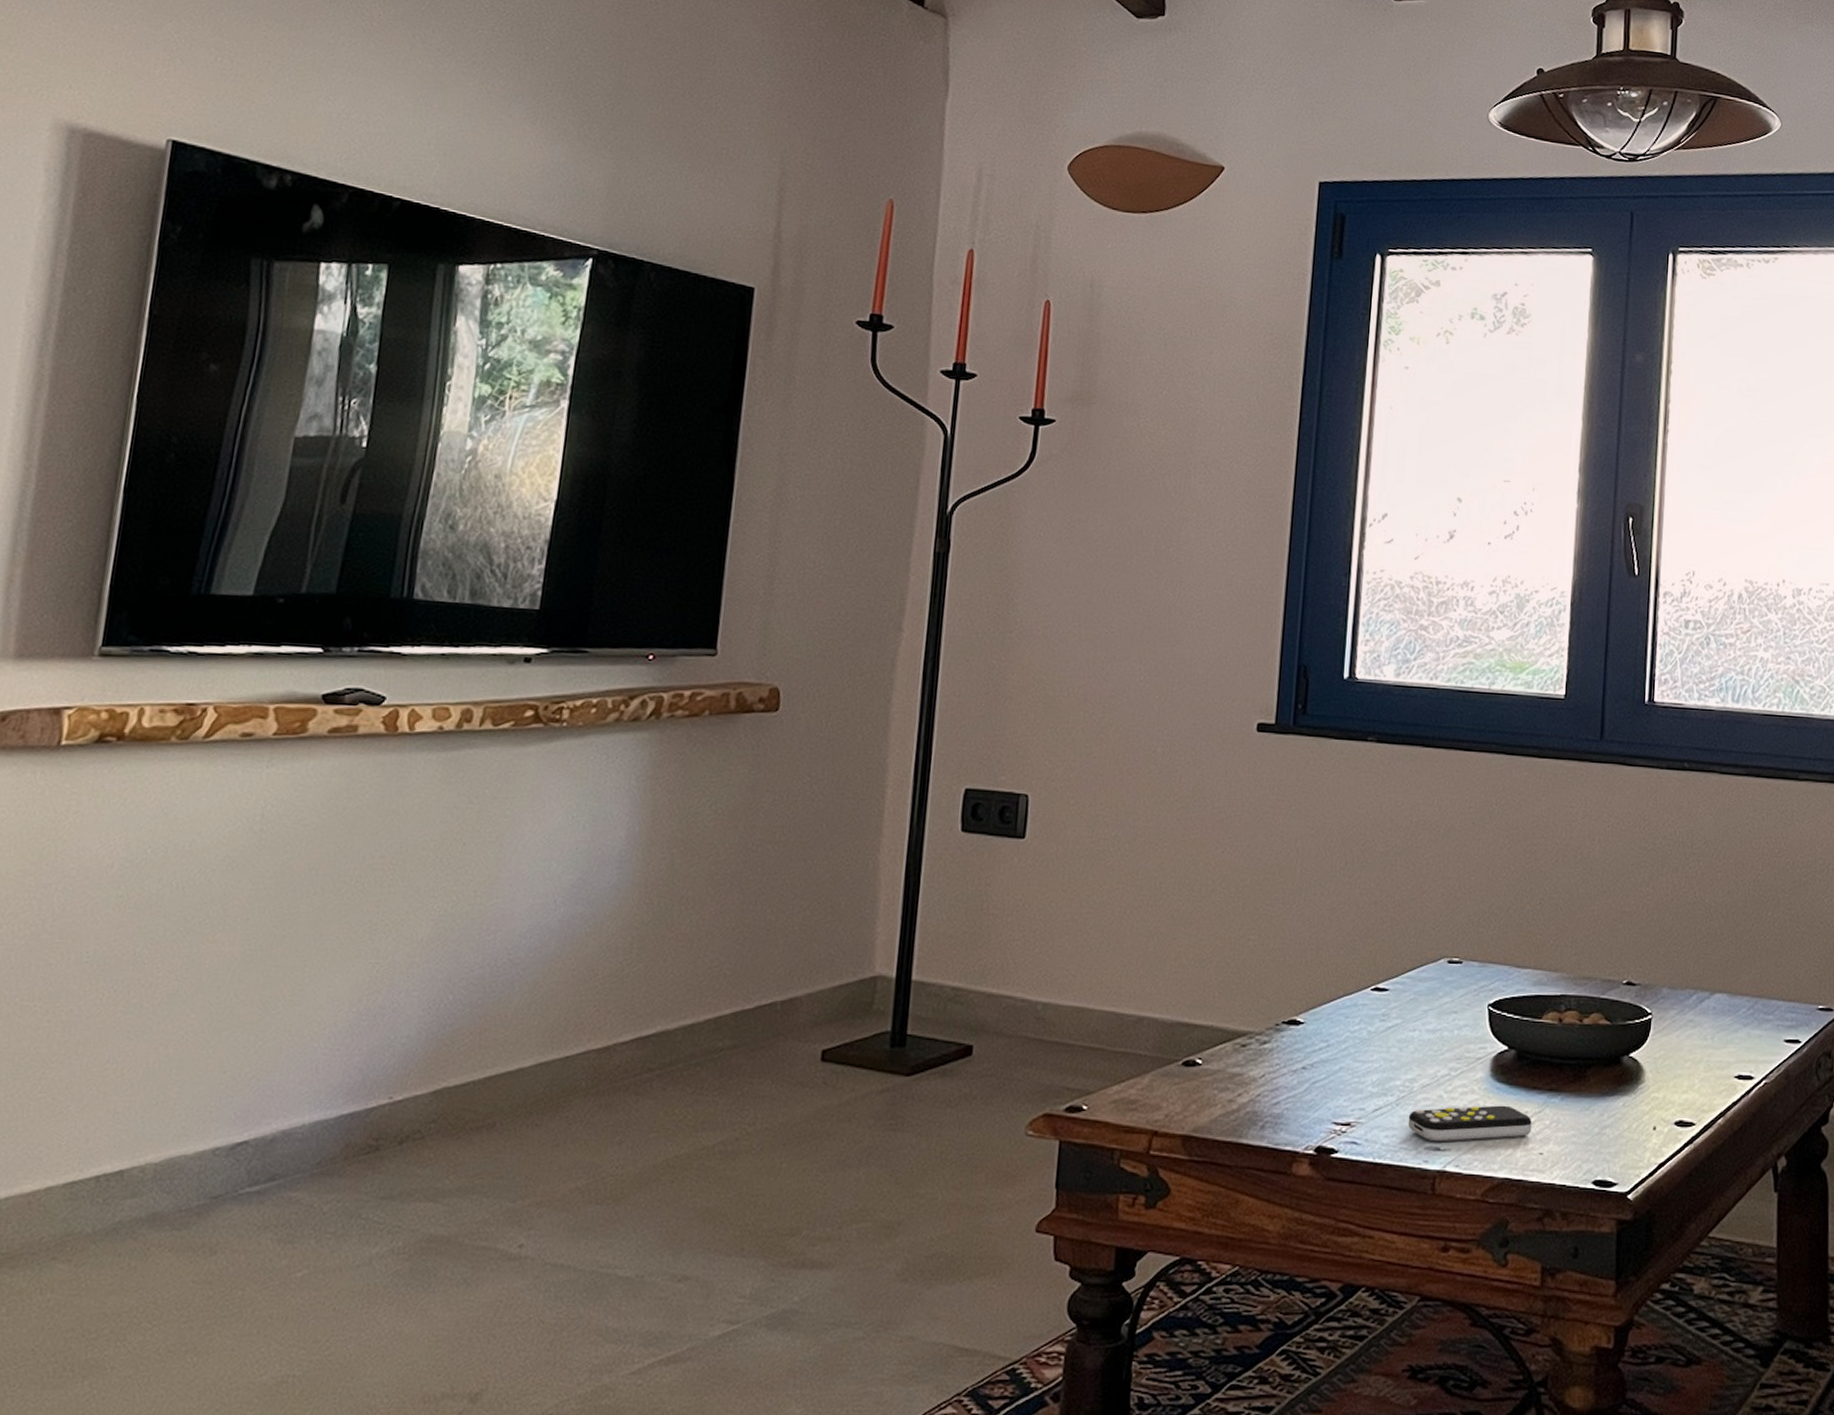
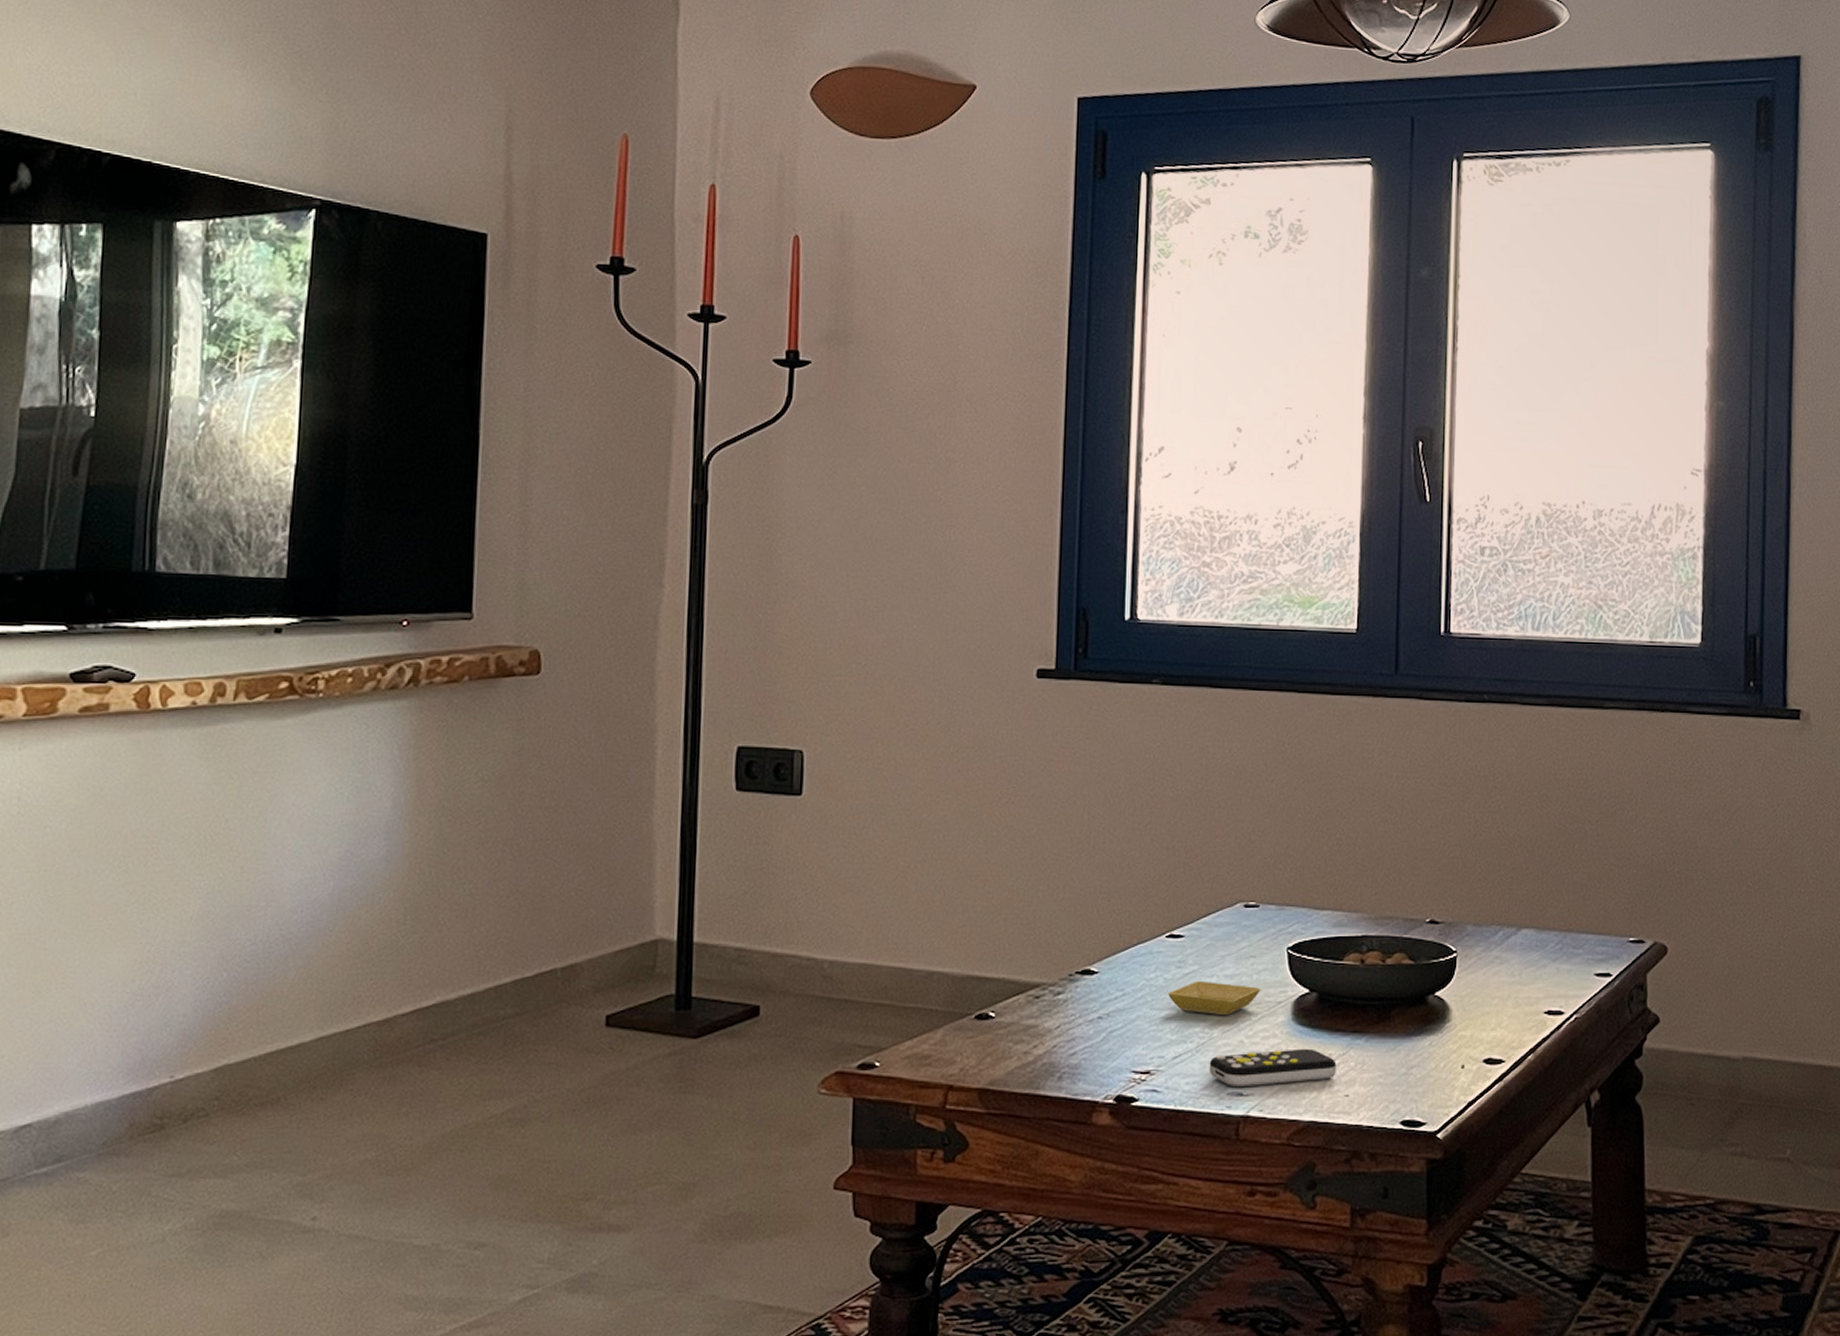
saucer: none [1371,1034,1461,1070] -> present [1168,980,1261,1016]

